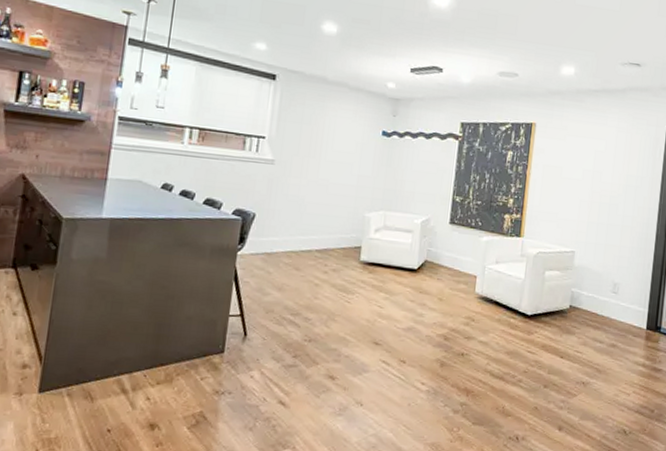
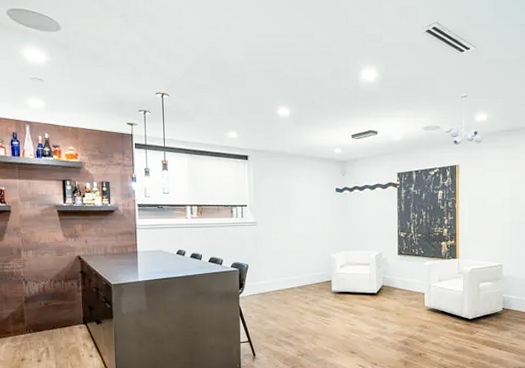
ceiling light fixture: none [522,39,567,101] -> present [443,93,483,144]

